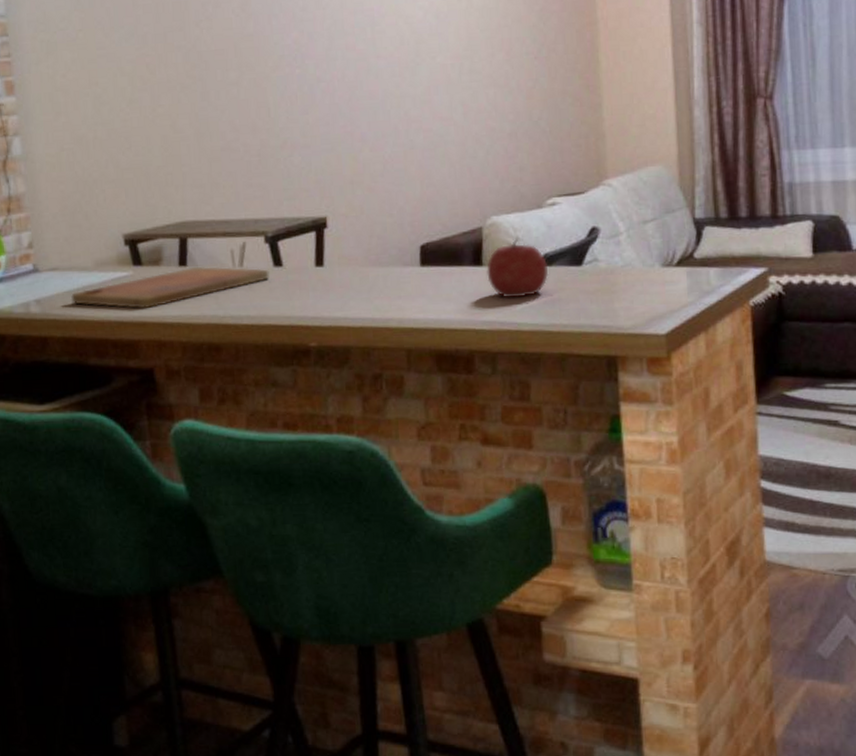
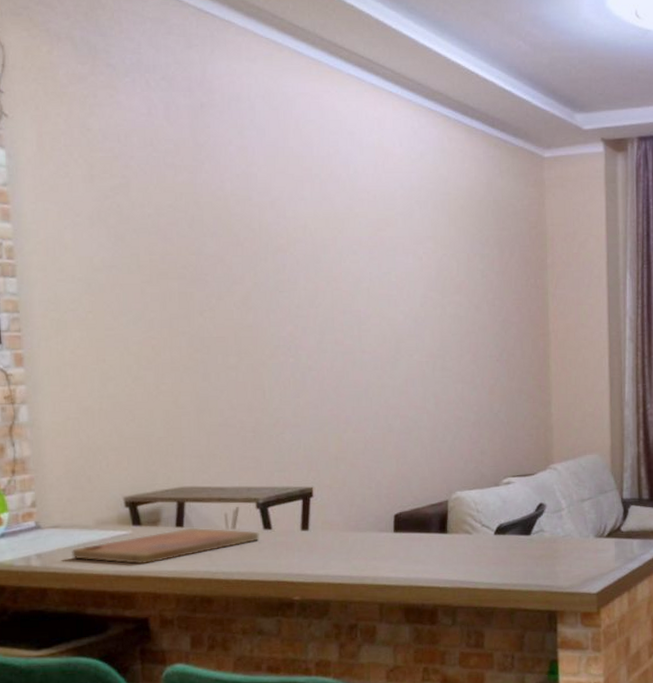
fruit: present [486,238,549,298] -> none [450,510,503,561]

